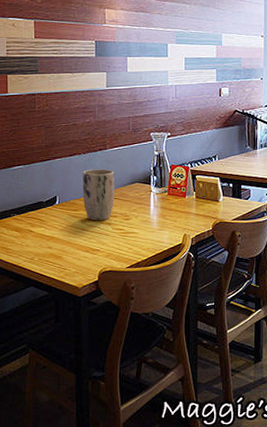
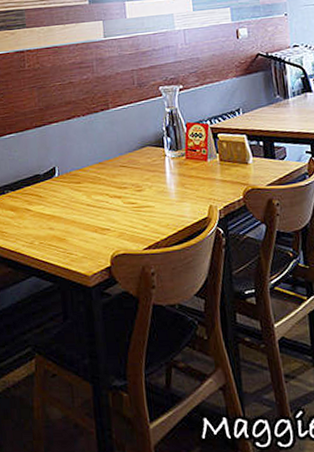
plant pot: present [82,169,115,221] -> none [83,132,123,195]

